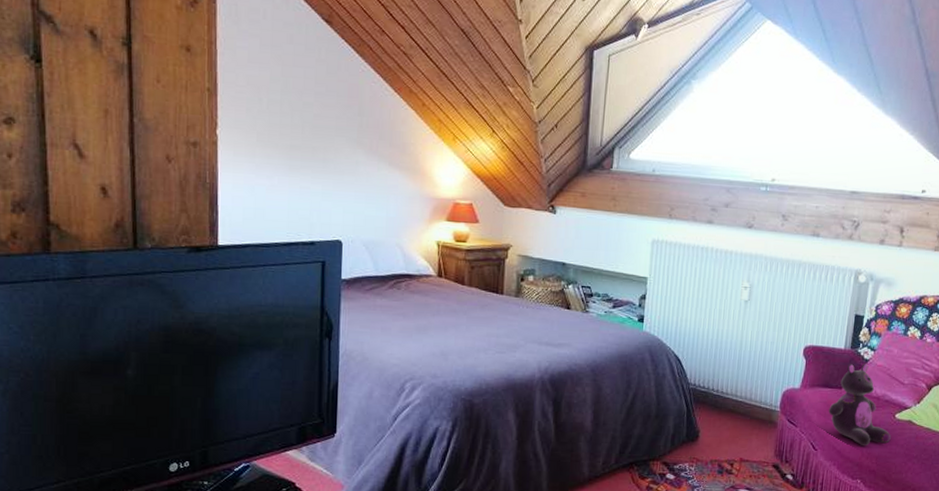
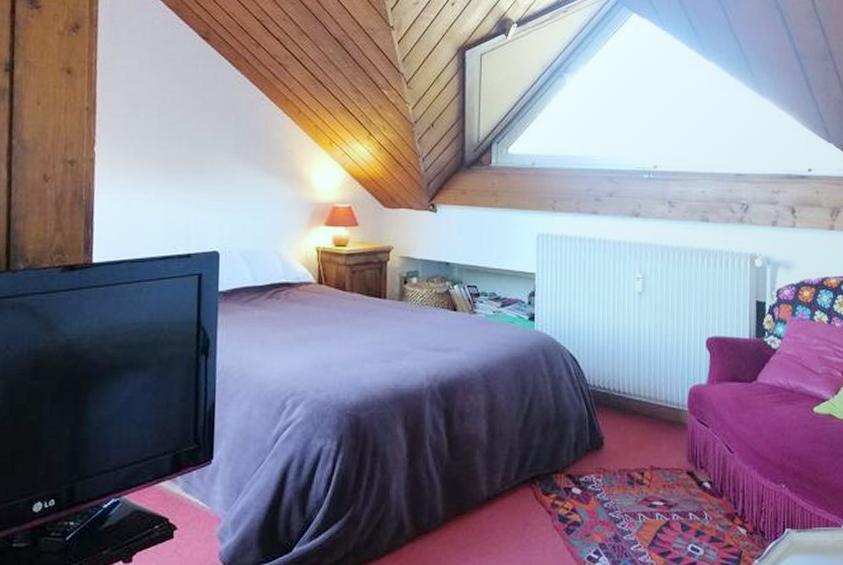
stuffed animal: present [828,363,891,445] -> none [740,353,812,445]

